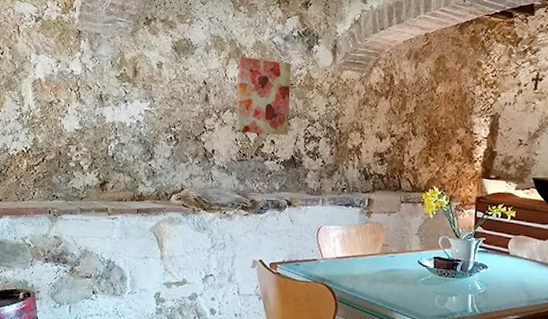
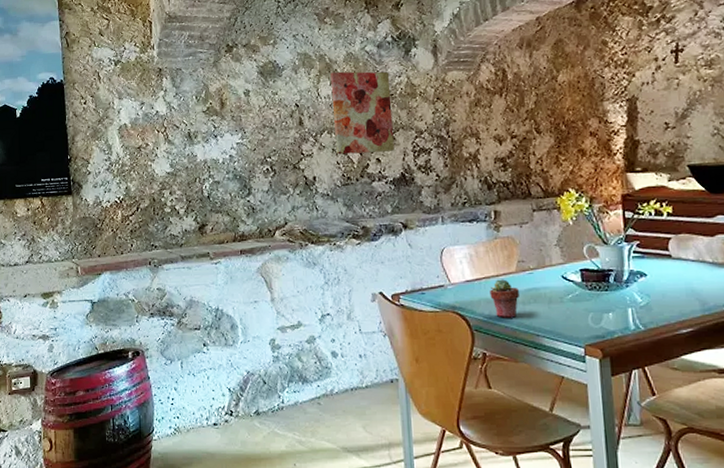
potted succulent: none [355,259,381,293] -> present [490,279,520,318]

